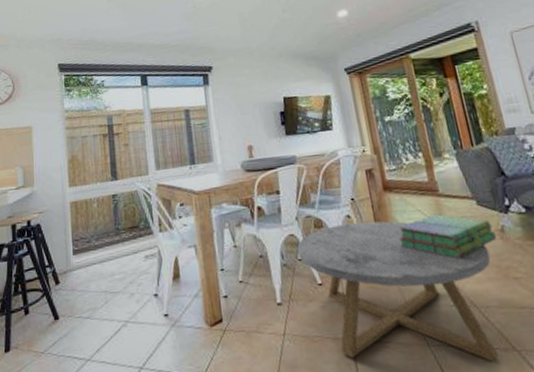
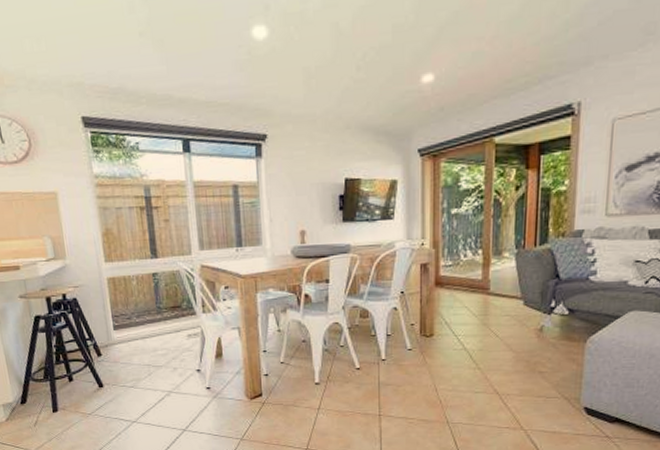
coffee table: present [297,221,499,362] -> none [340,315,523,437]
stack of books: present [398,214,498,260] -> none [441,311,535,353]

